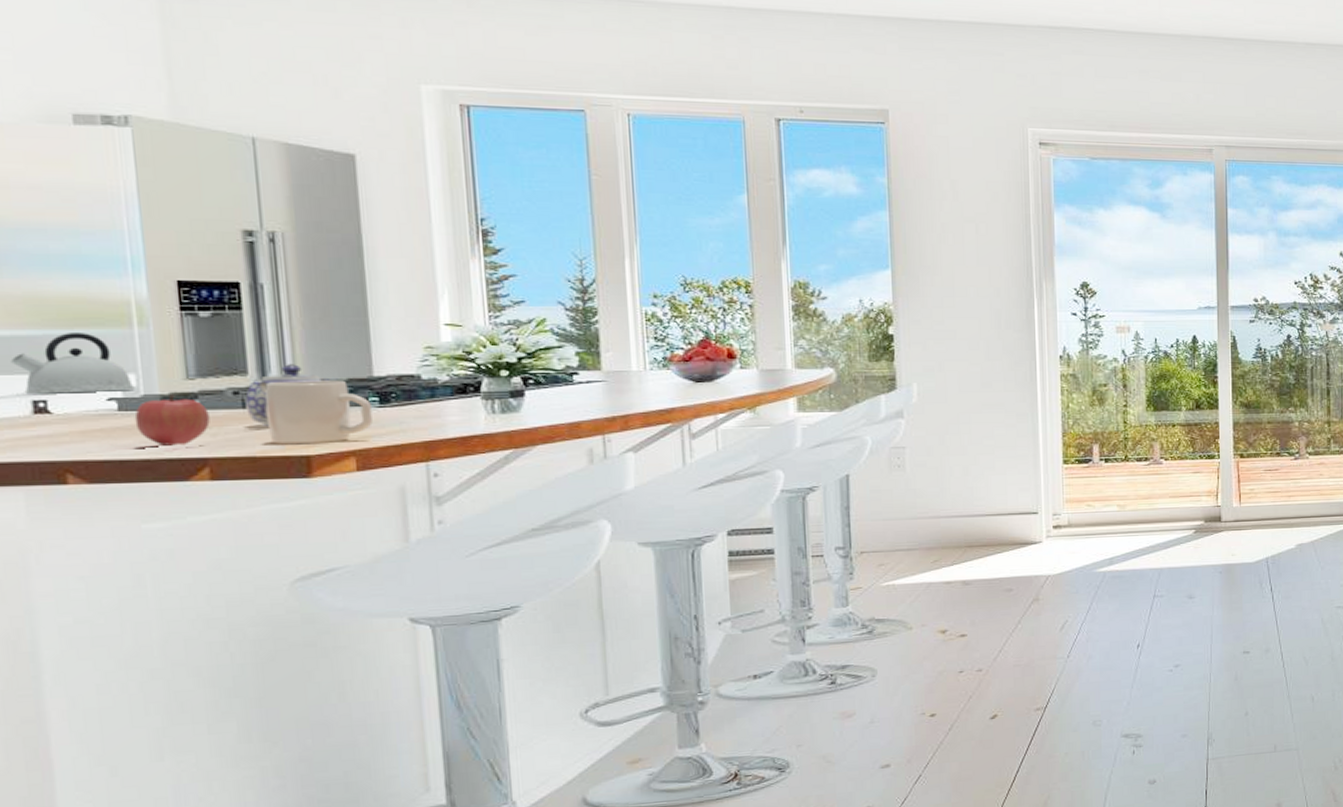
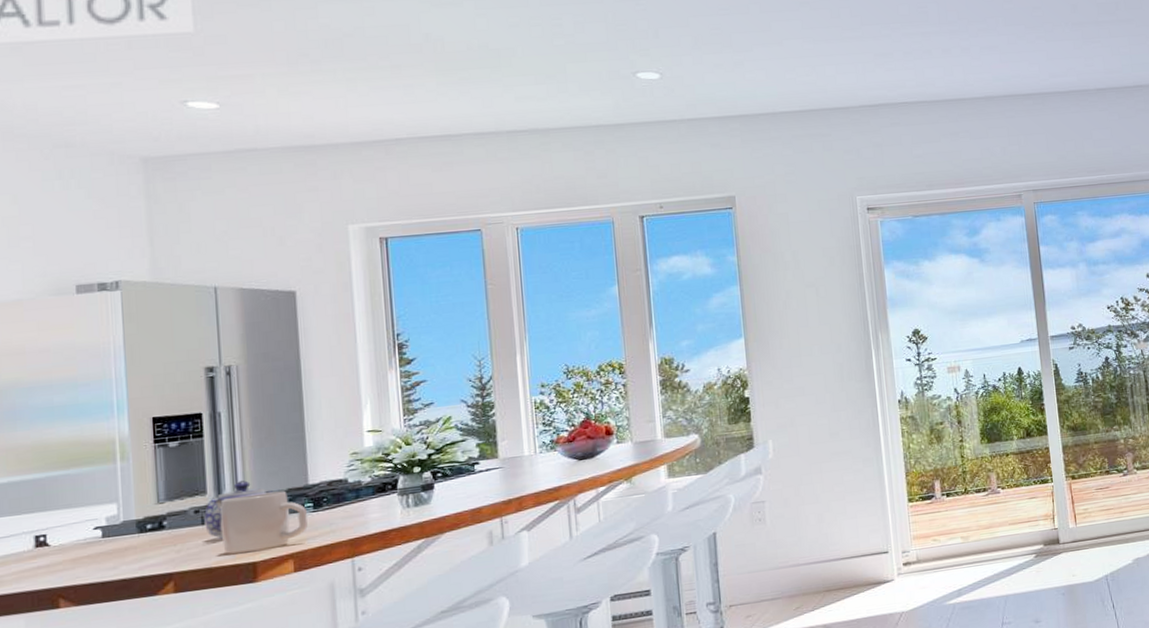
kettle: present [10,333,135,394] -> none [19,471,117,531]
fruit: present [134,394,210,446] -> none [115,518,175,566]

